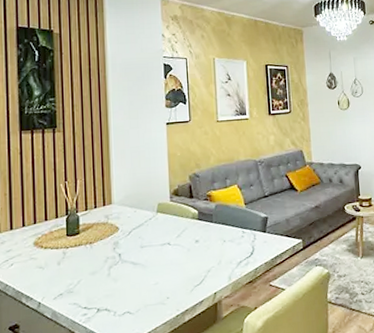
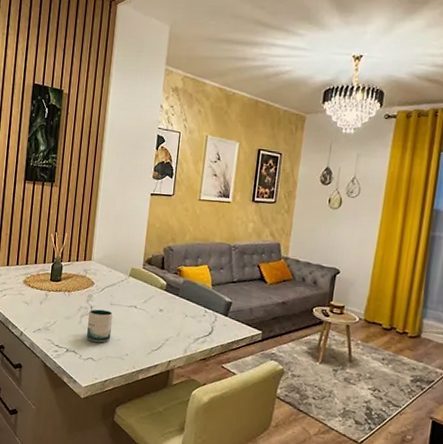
mug: none [117,254,147,293] -> present [87,309,113,342]

